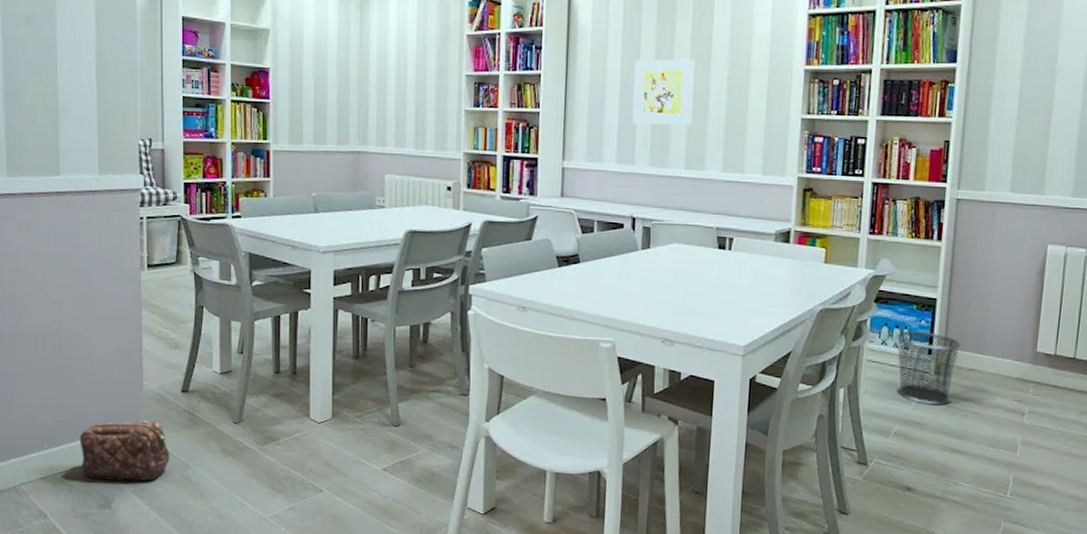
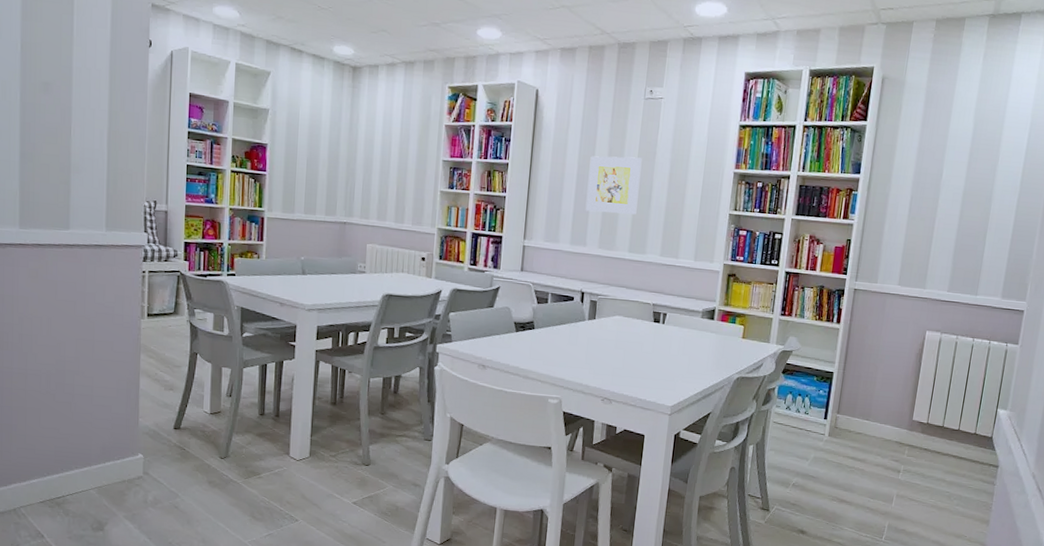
cosmetic bag: present [79,421,170,482] -> none [77,453,161,508]
waste bin: present [897,331,961,406] -> none [796,398,852,463]

